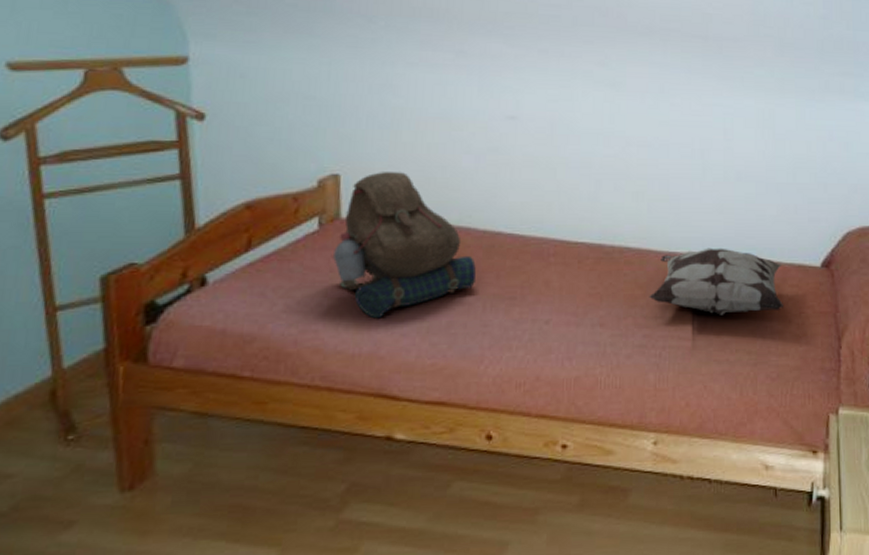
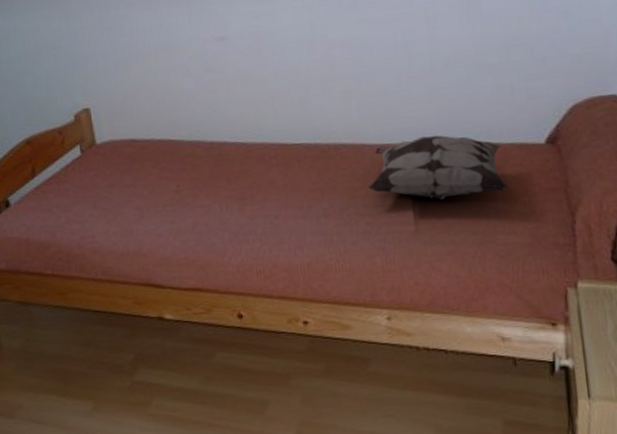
backpack: present [332,171,476,319] -> none [95,100,210,224]

